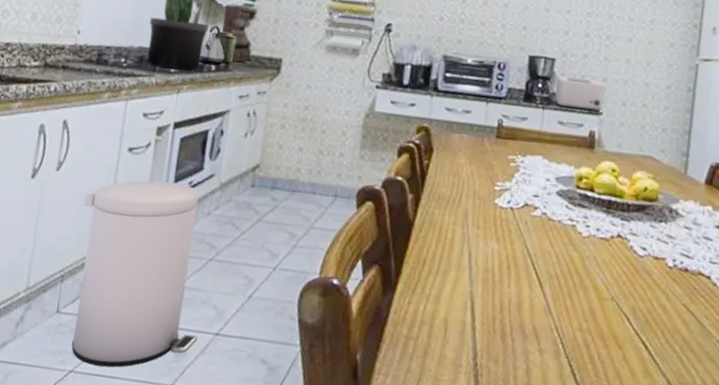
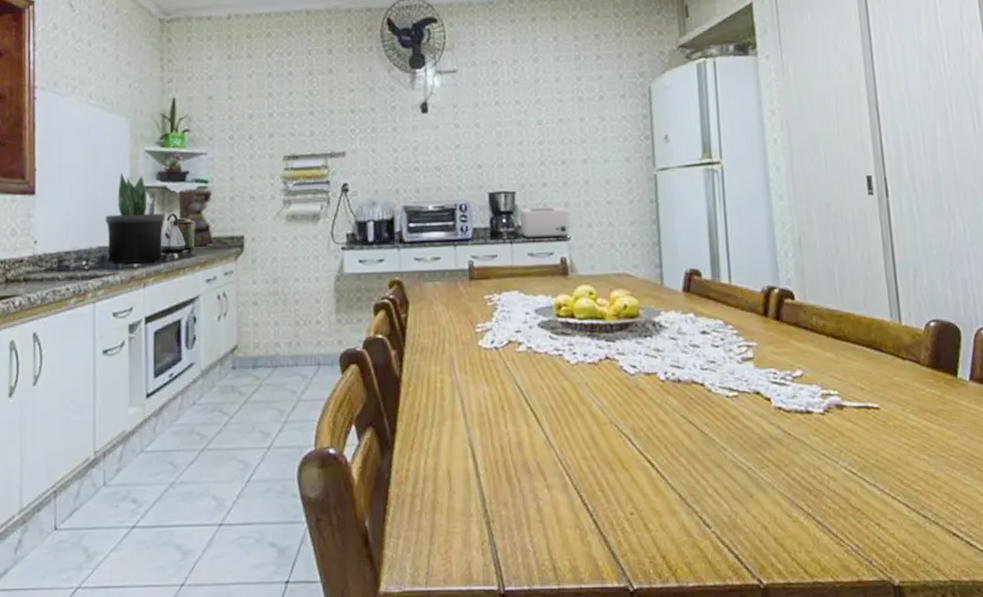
pedal bin: present [72,180,200,367] -> none [65,377,202,578]

